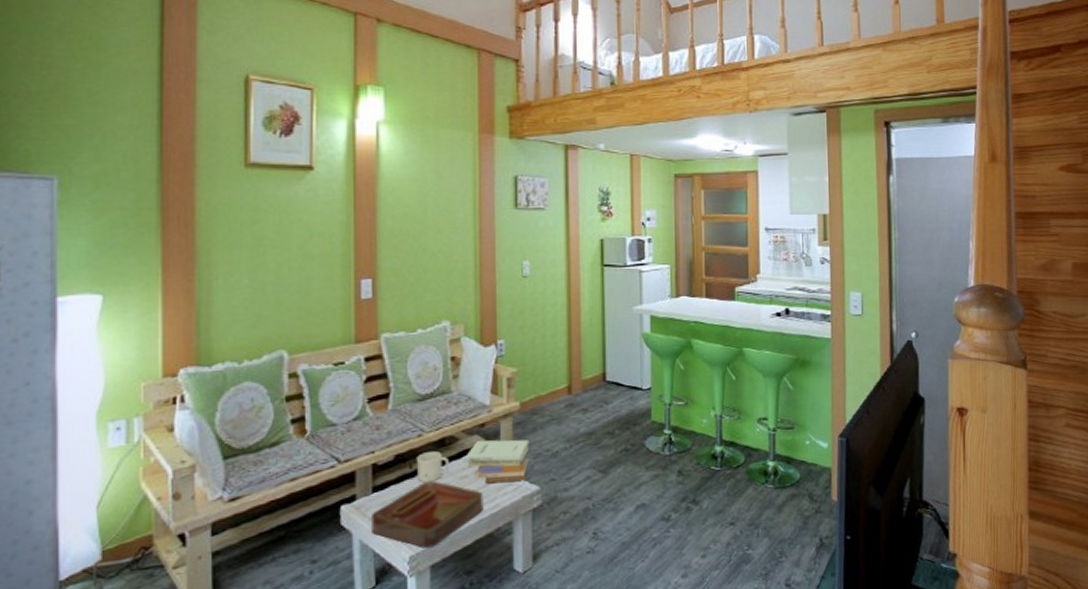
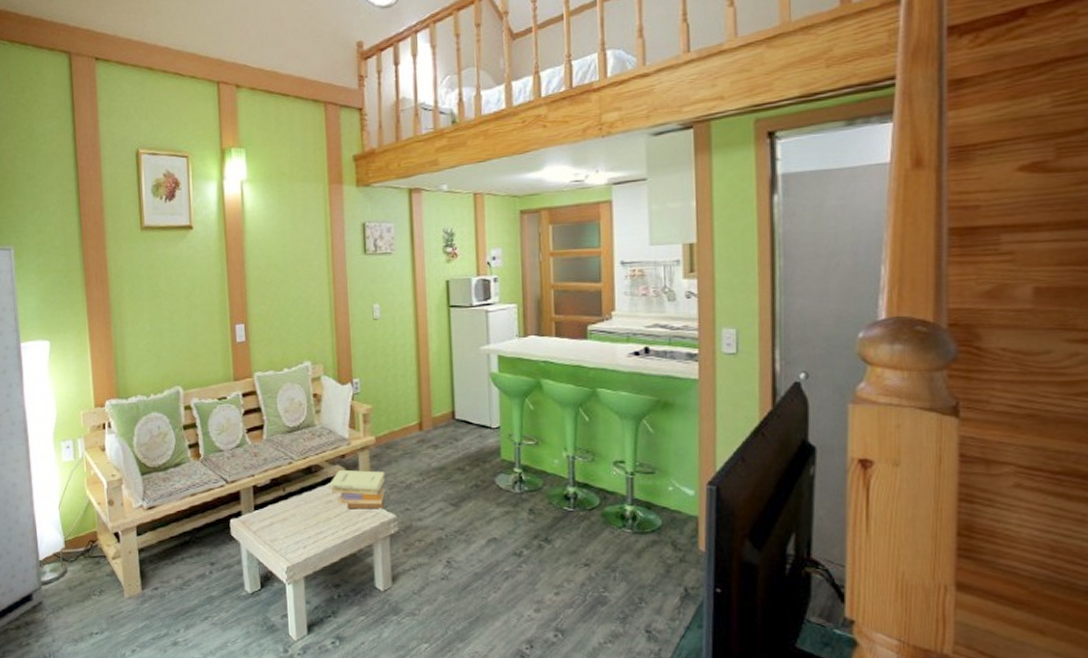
decorative tray: present [372,480,484,549] -> none [255,503,347,561]
mug: present [416,450,450,483] -> none [288,477,317,505]

